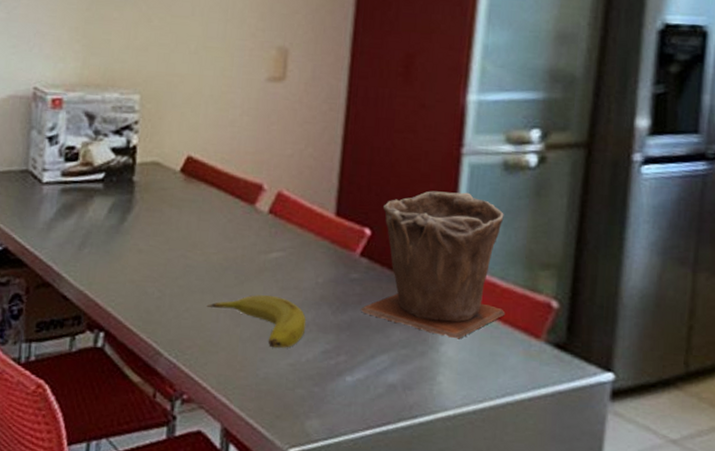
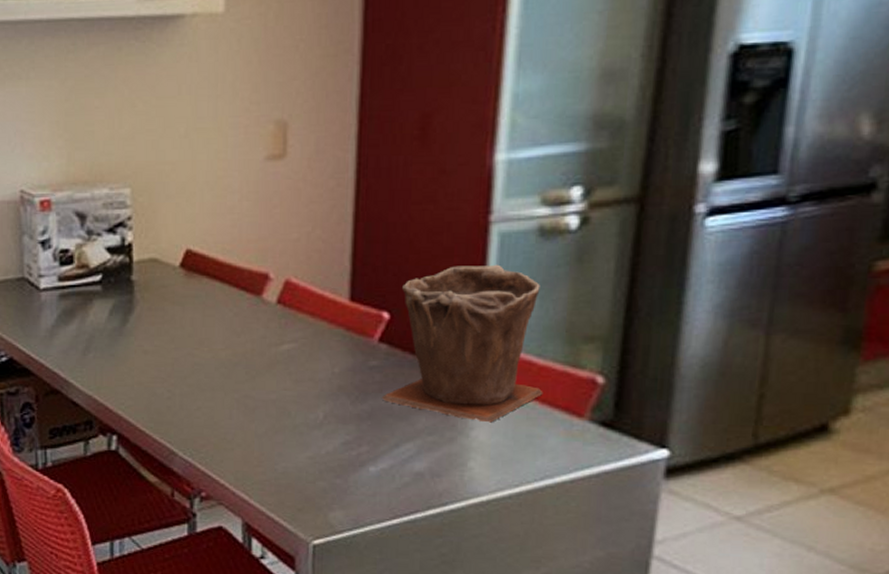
fruit: present [206,295,306,349] -> none [218,389,324,442]

